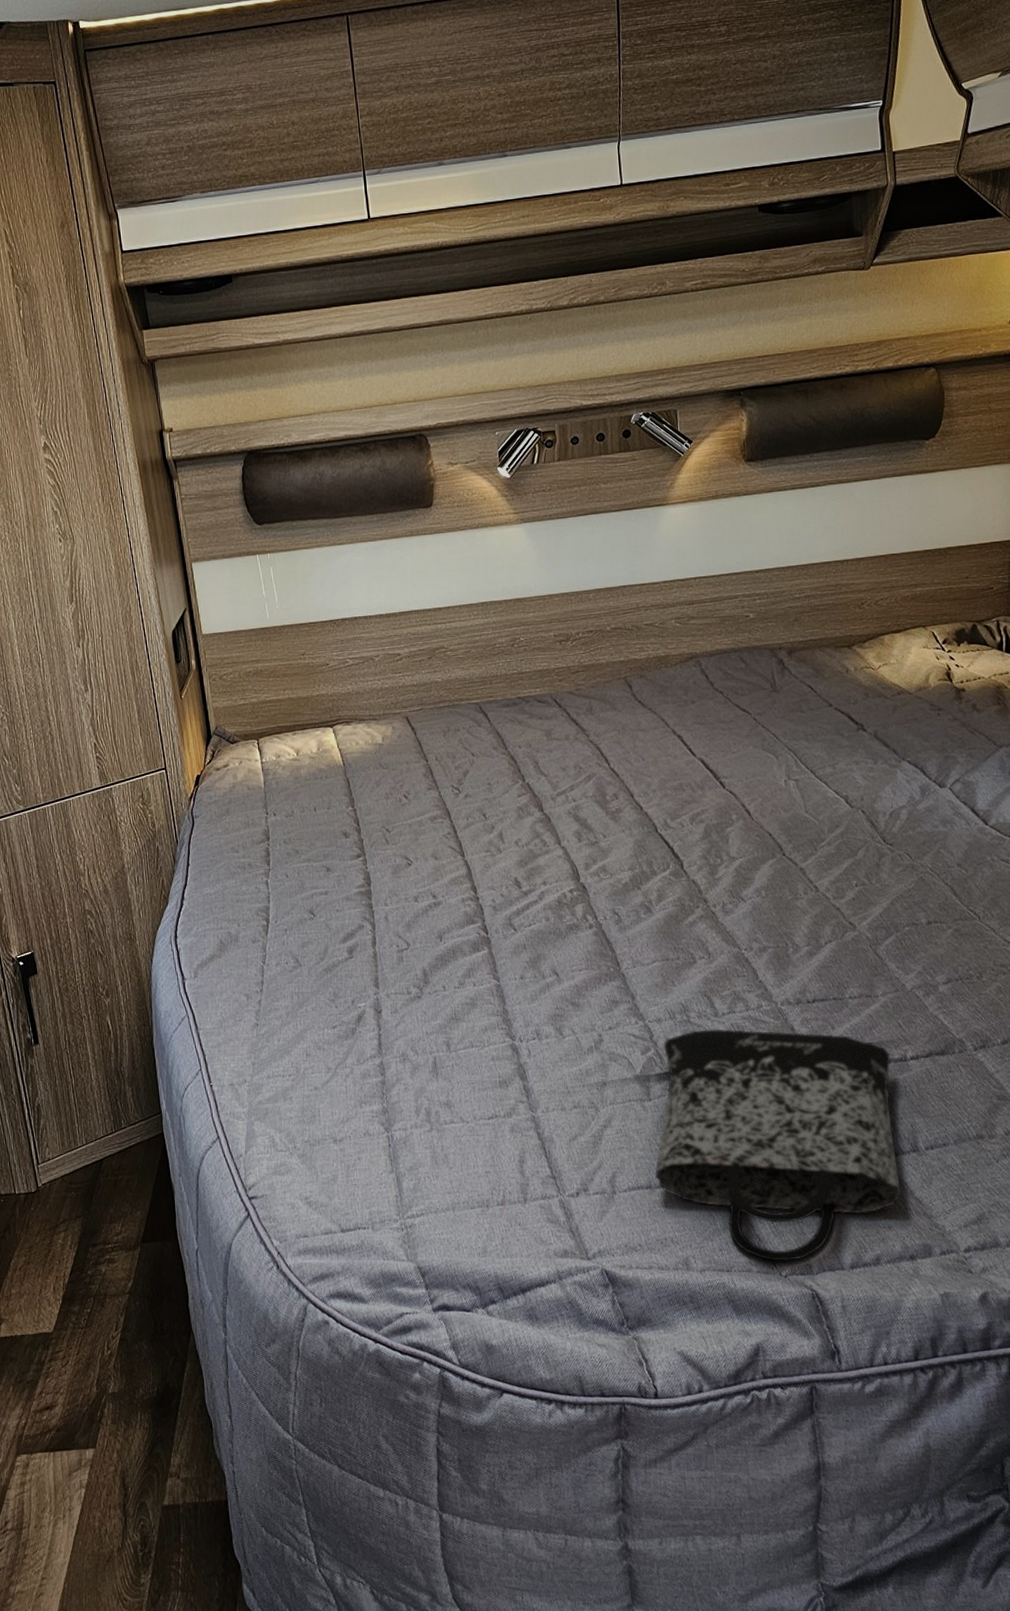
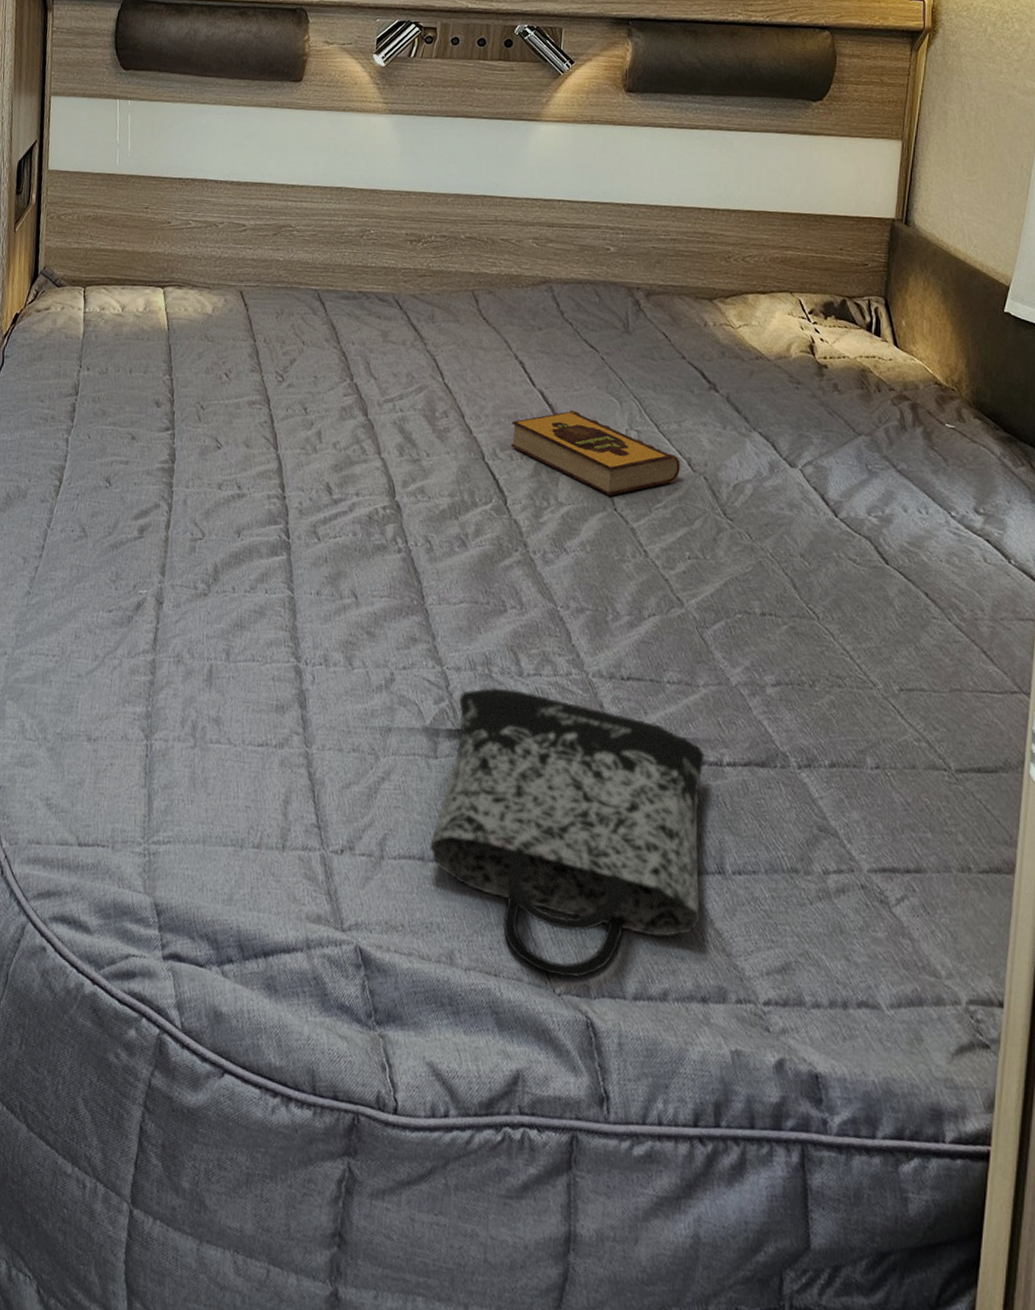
hardback book: none [678,771,839,843] -> present [511,409,680,496]

